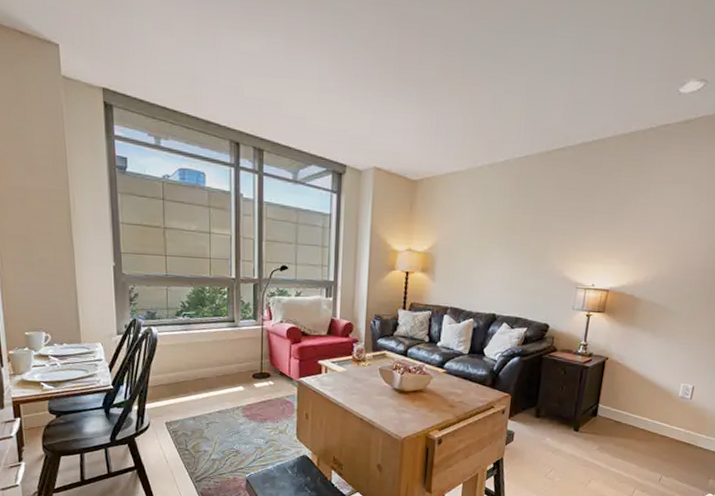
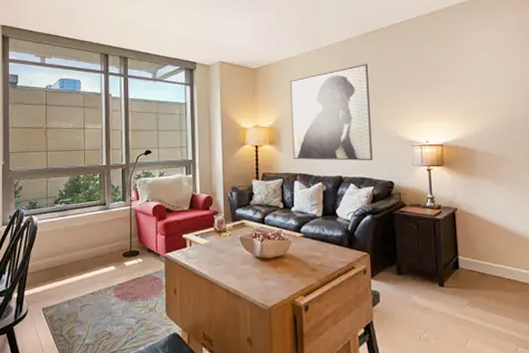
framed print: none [446,188,545,301] -> present [290,64,373,161]

